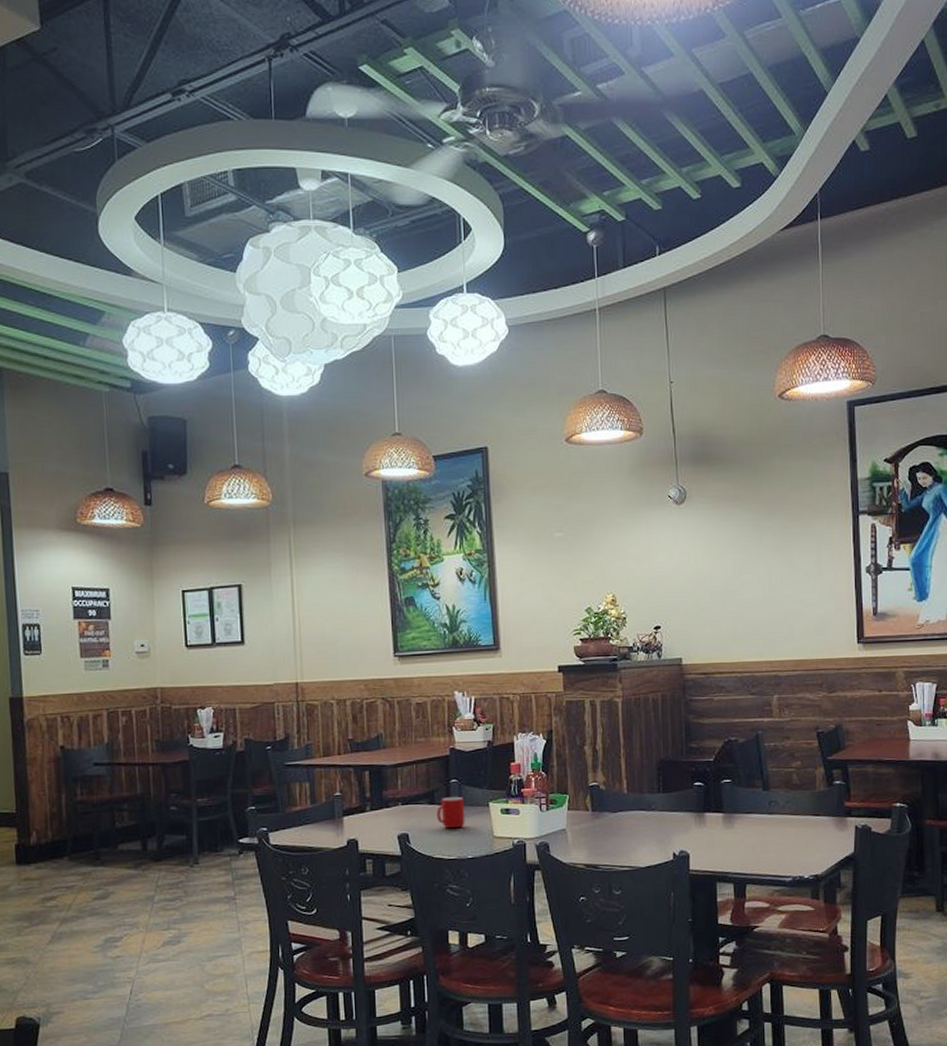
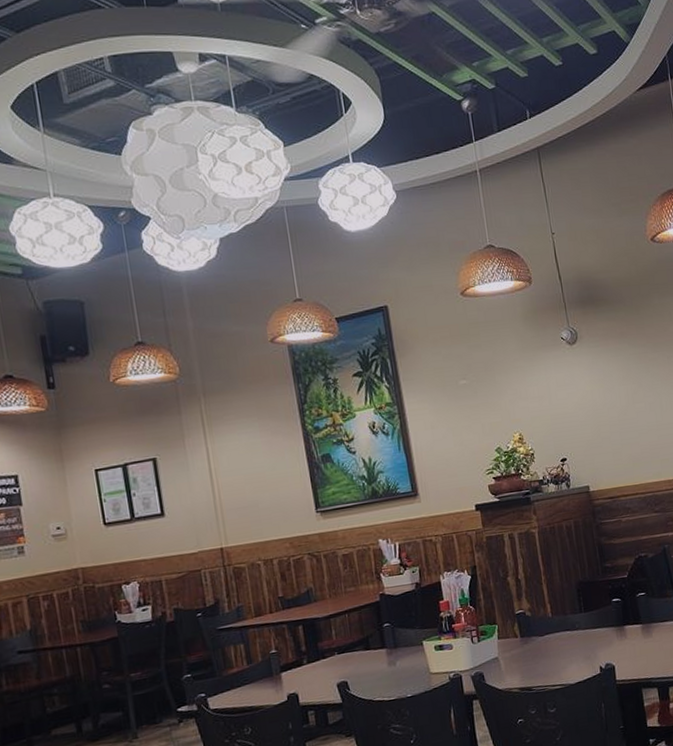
cup: present [437,796,465,829] -> none [373,639,402,671]

